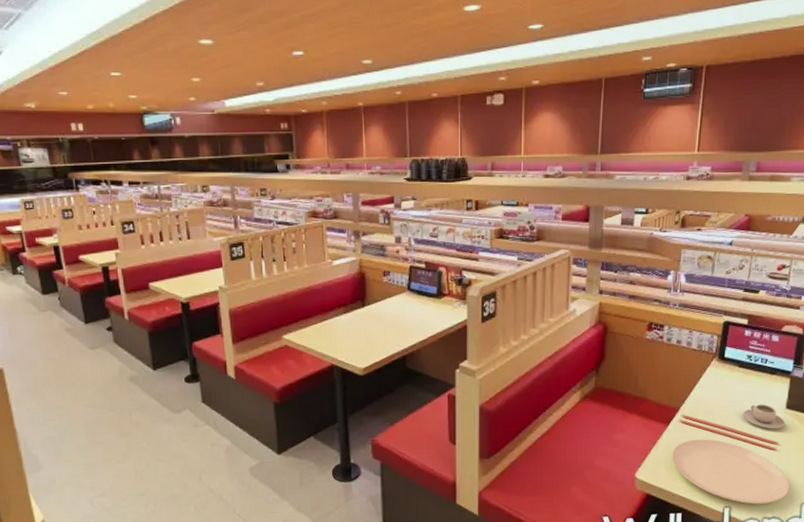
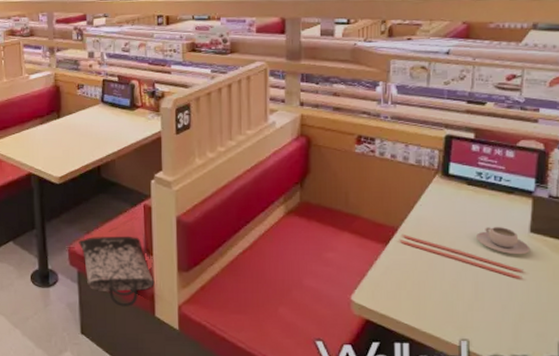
tote bag: none [382,426,457,496] -> present [79,236,155,307]
plate: present [672,439,789,504] -> none [393,262,542,340]

